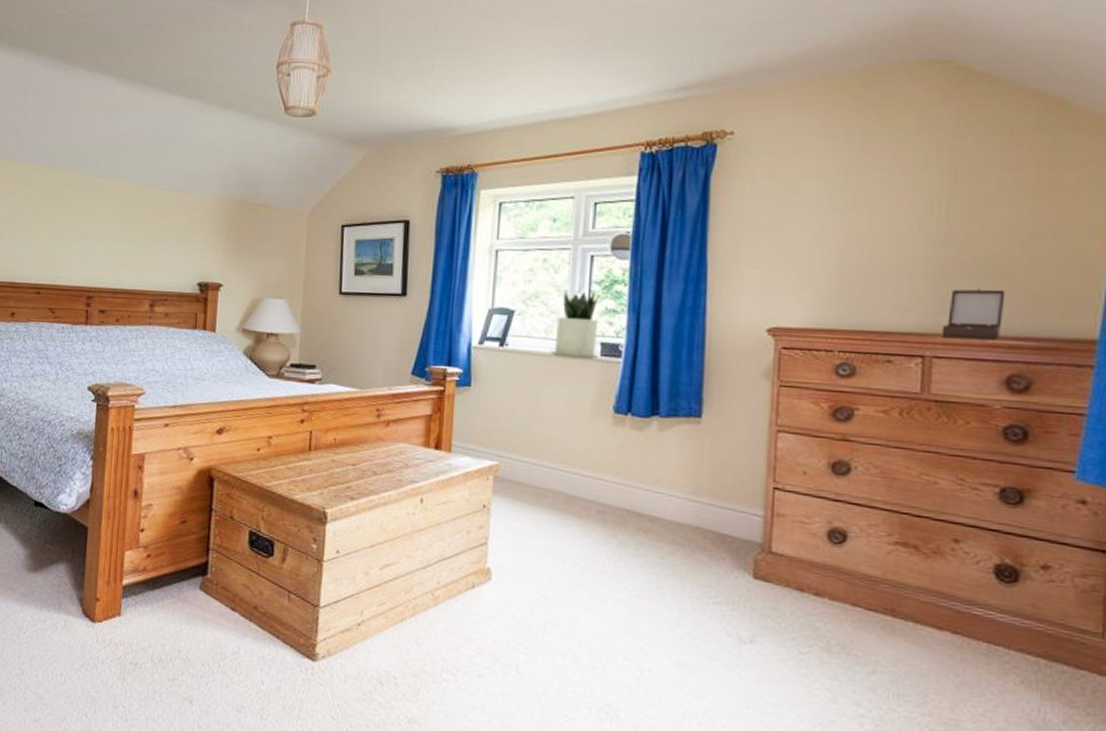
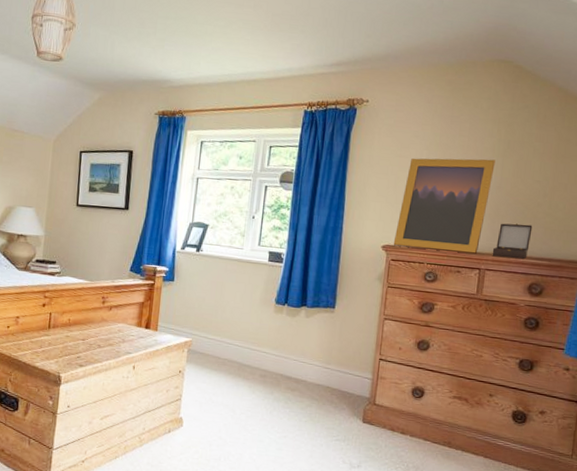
planter: present [550,290,600,359] -> none [233,211,270,264]
picture frame: none [784,200,936,336] -> present [393,158,495,255]

